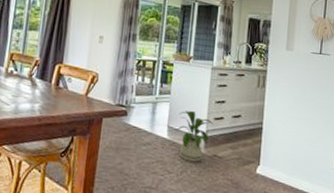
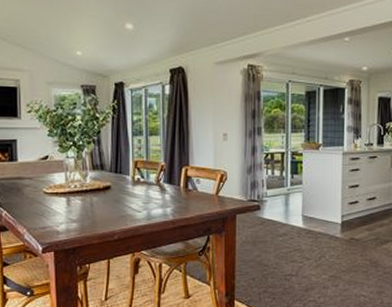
house plant: present [177,110,214,162] -> none [312,198,349,247]

